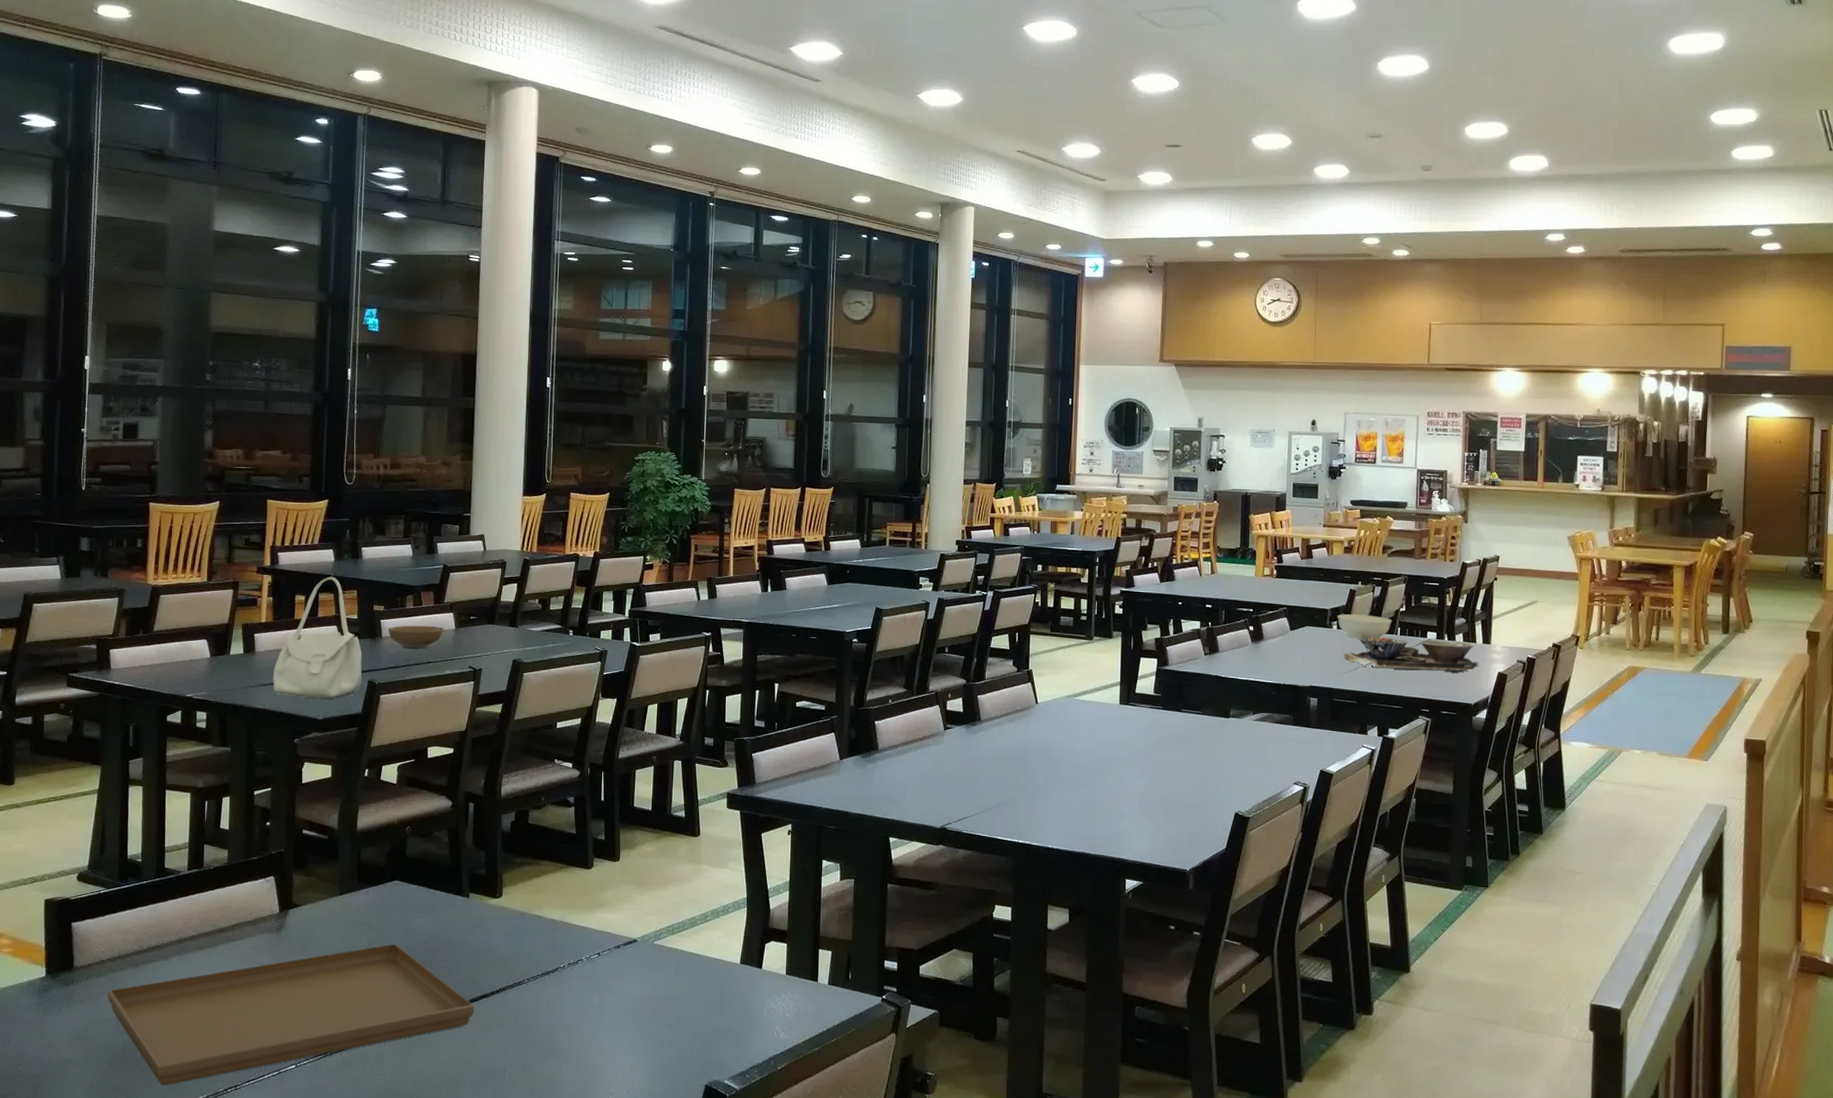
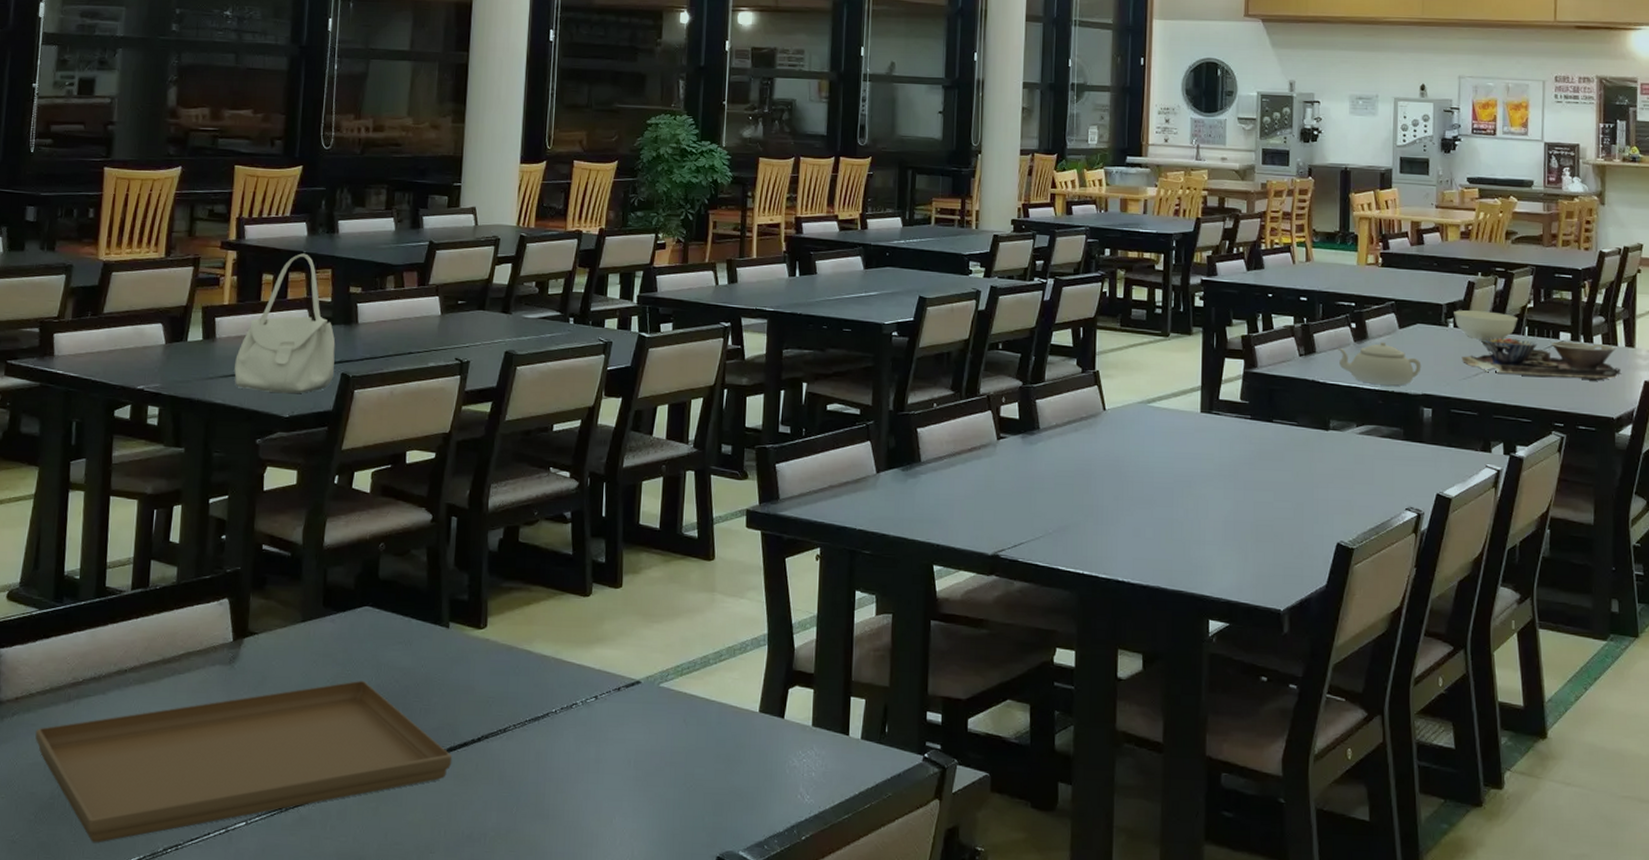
bowl: present [387,625,444,649] -> none [364,310,428,337]
teapot: none [1237,642,1309,679] -> present [1337,342,1422,386]

